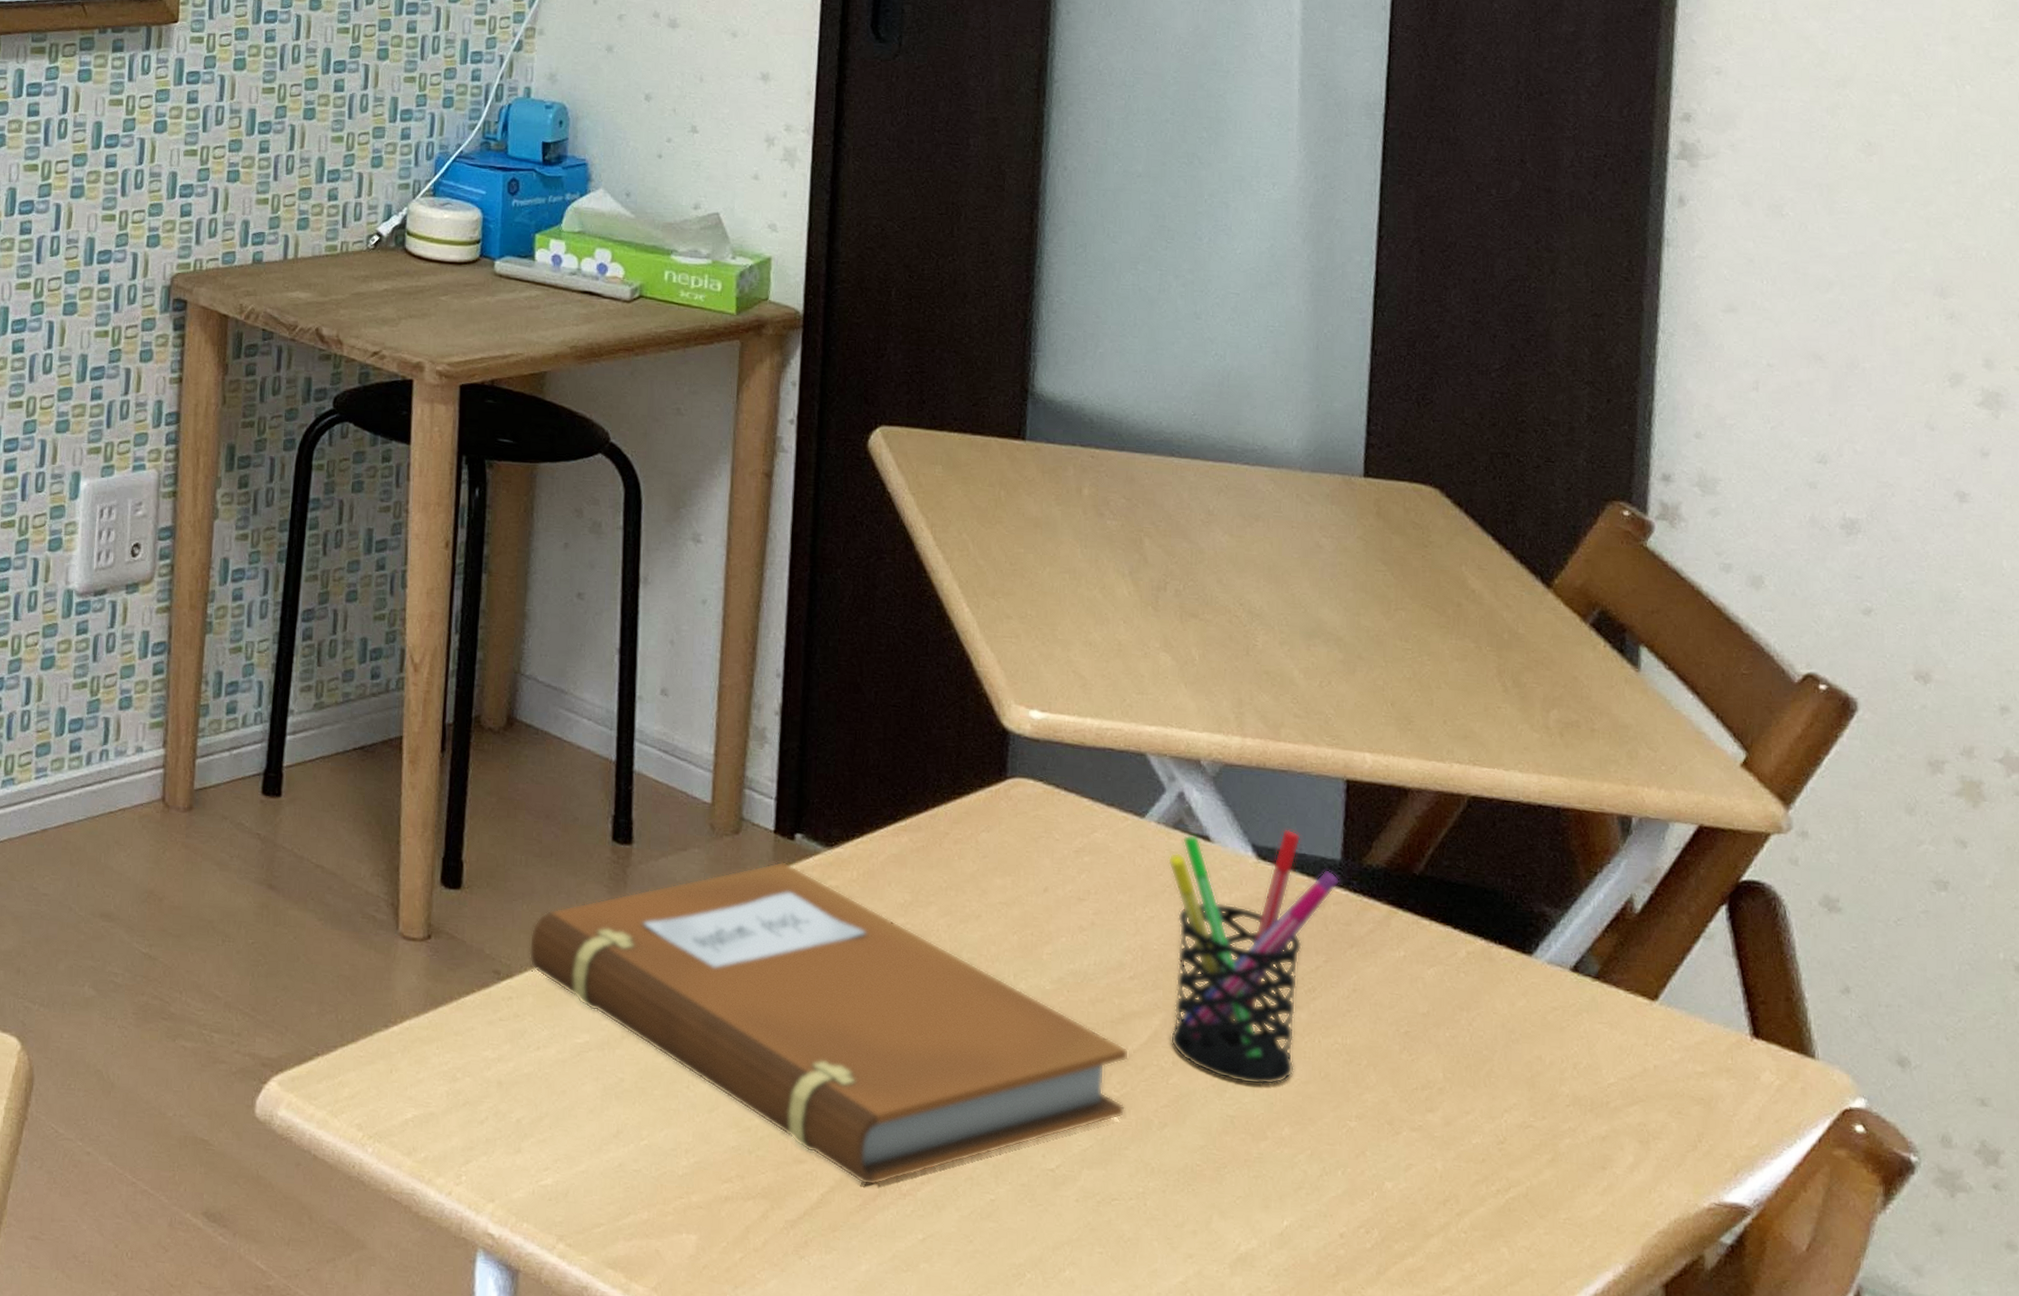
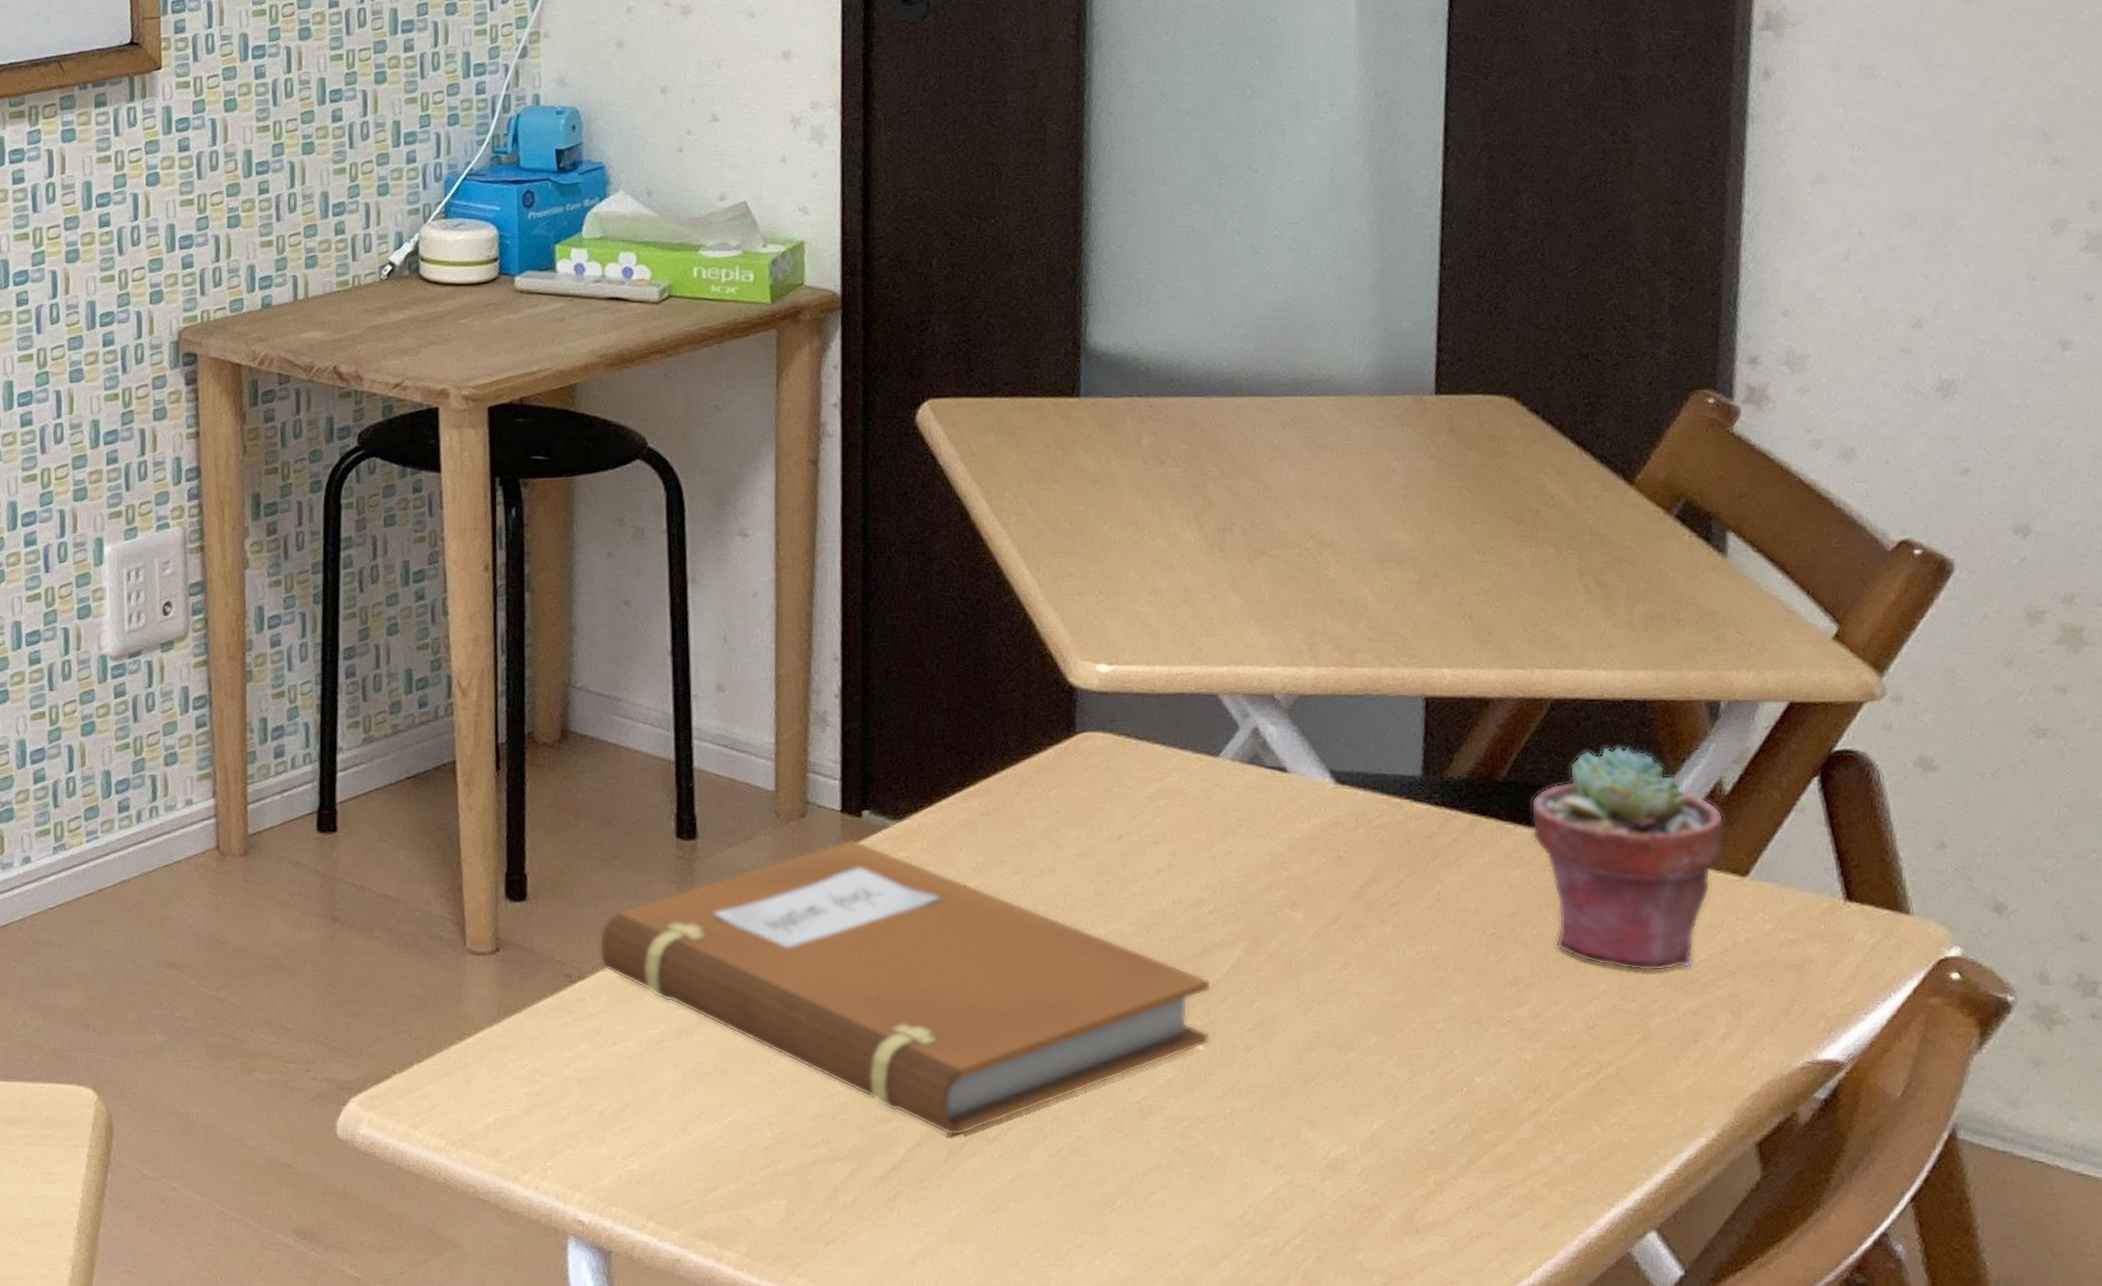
pen holder: present [1167,829,1340,1086] -> none [1244,751,1421,1000]
potted succulent: none [1446,851,1636,1091] -> present [1531,746,1726,972]

